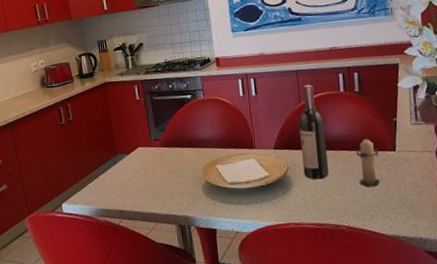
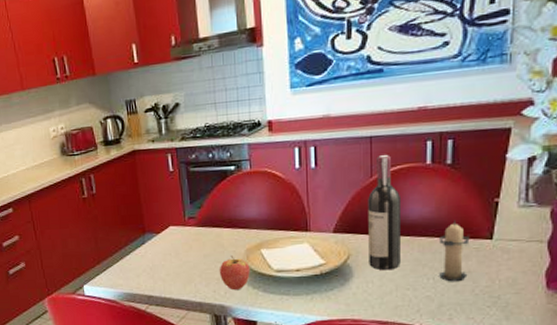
fruit: none [182,172,209,202] -> present [219,256,250,291]

